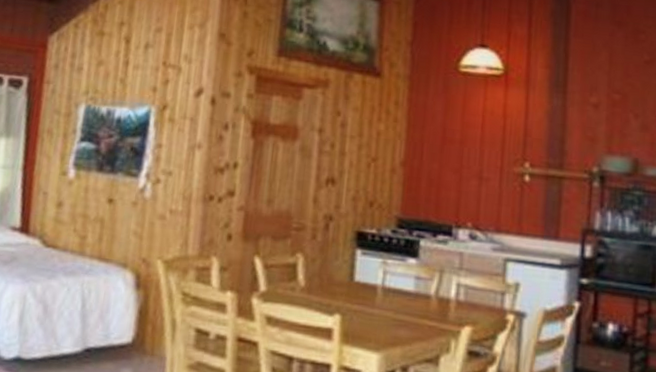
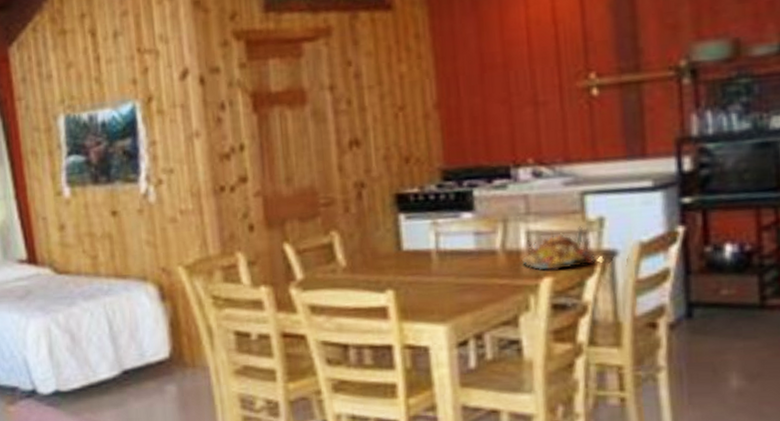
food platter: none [450,286,508,322] -> present [522,226,596,271]

